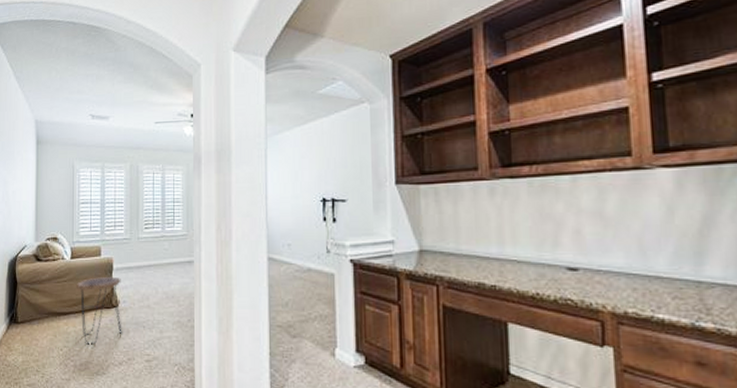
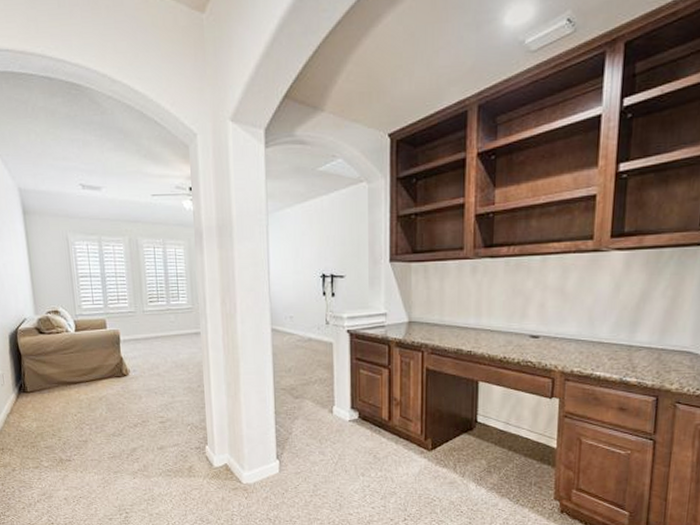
side table: present [77,276,122,345] -> none [84,347,135,410]

